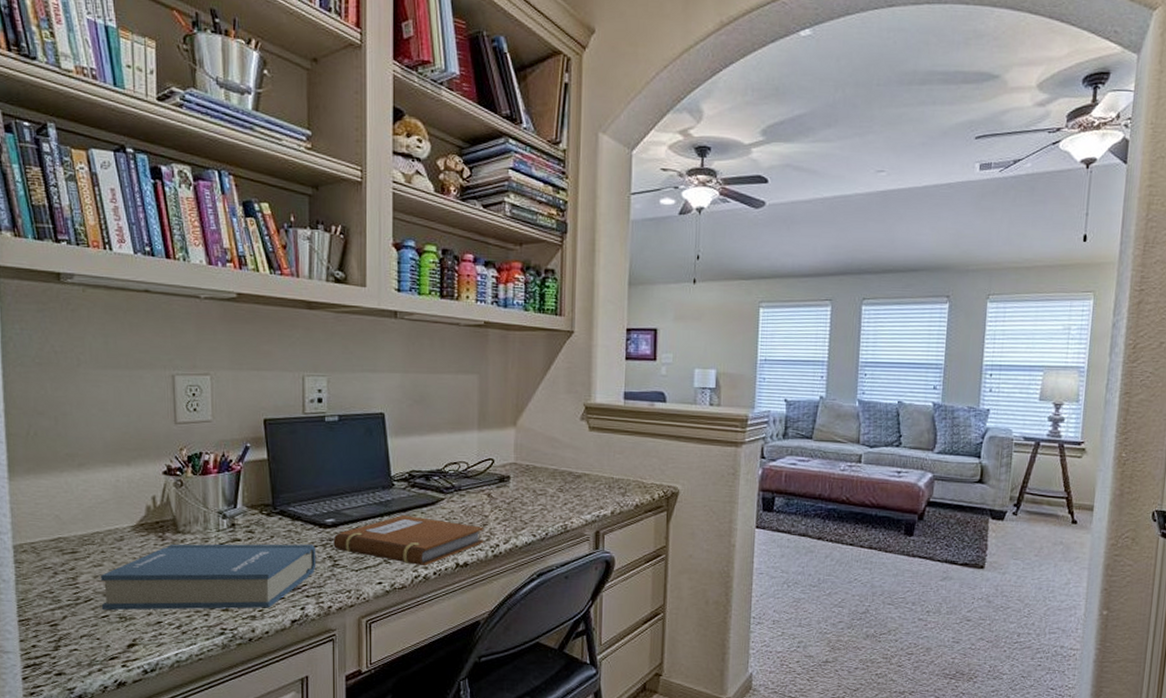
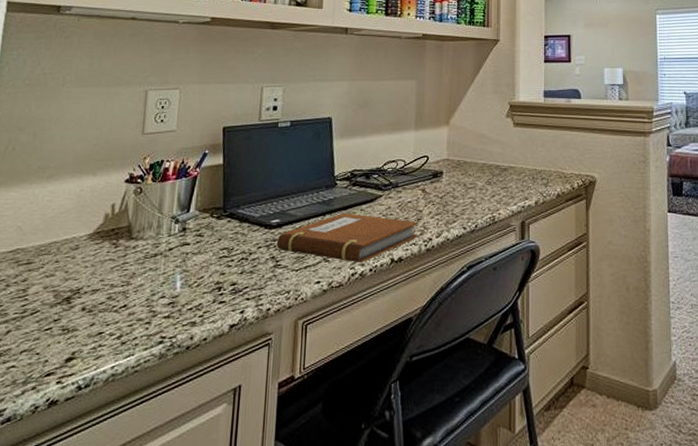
hardback book: present [101,544,317,610] -> none [47,246,260,321]

